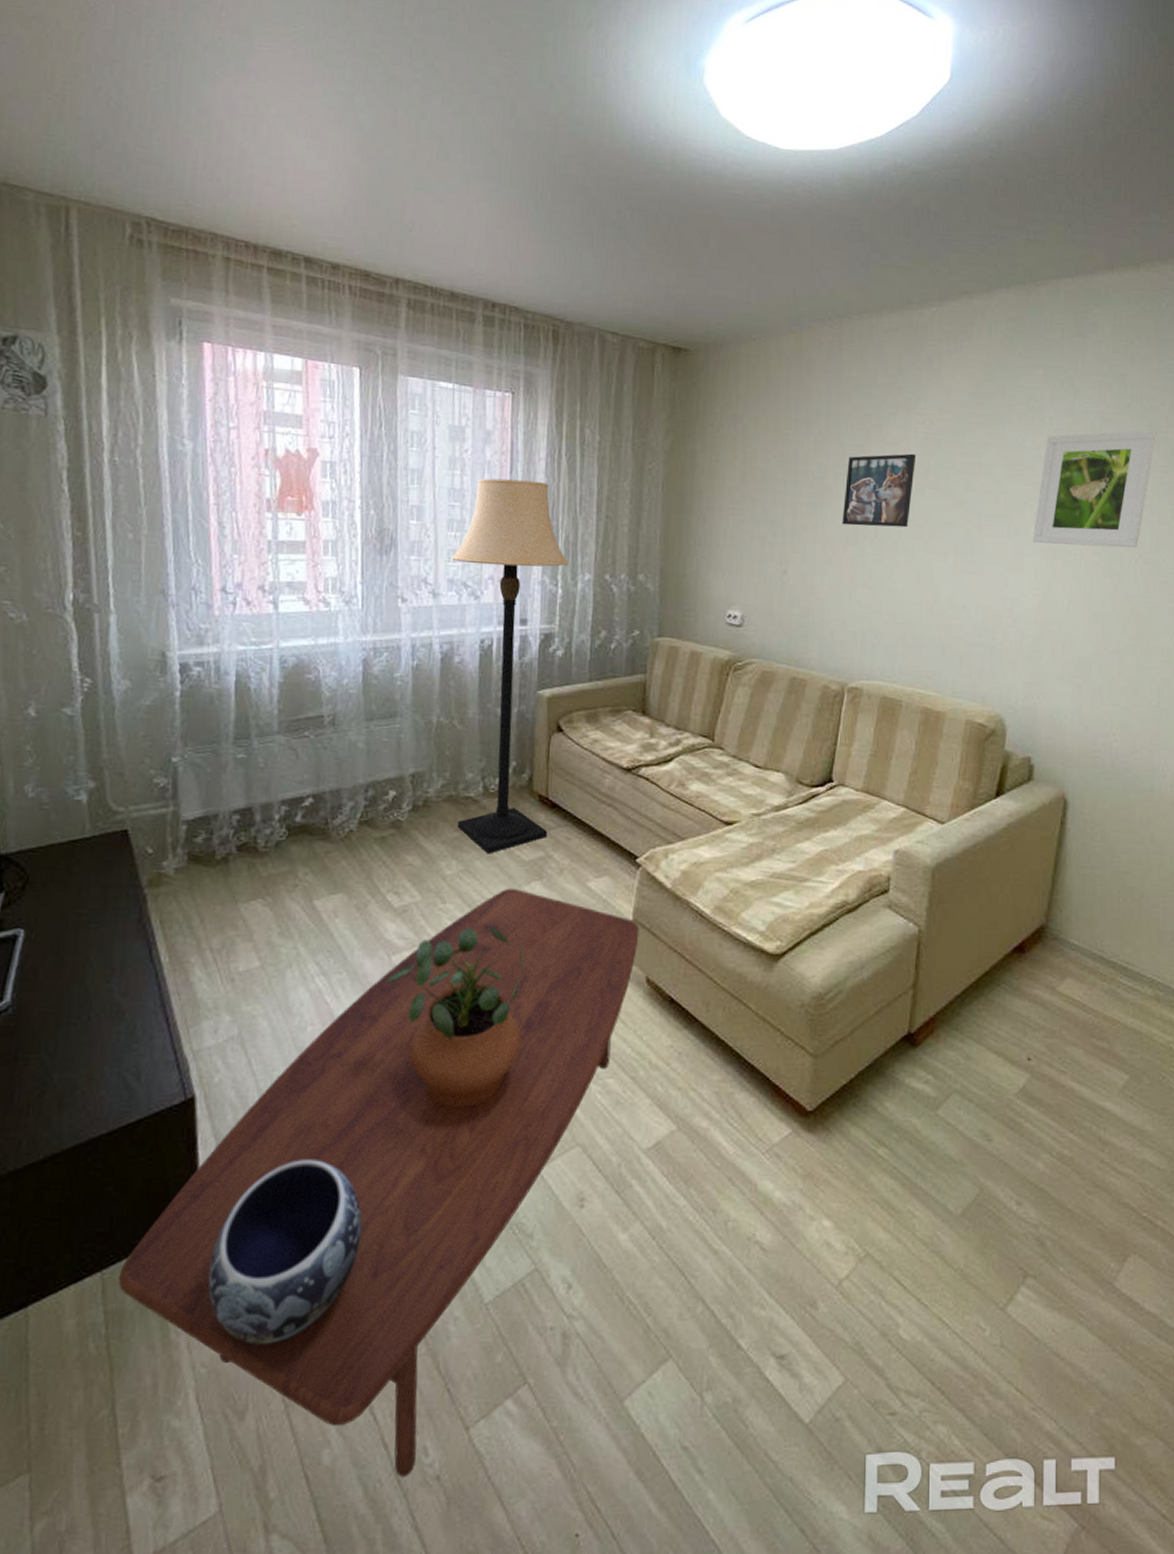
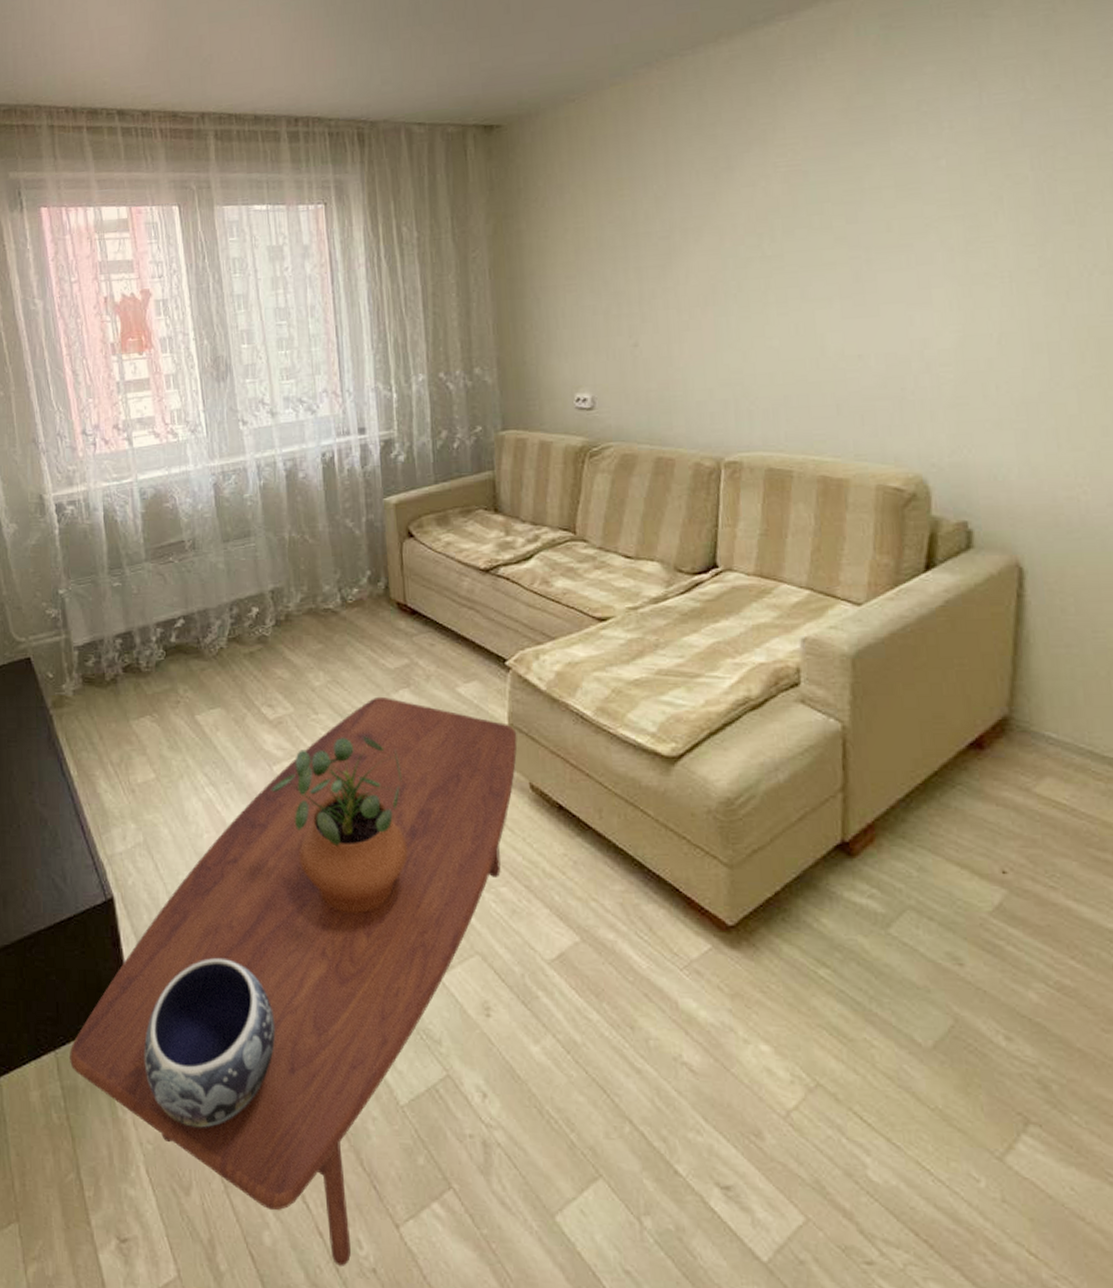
lamp: present [451,478,569,854] -> none [284,288,411,664]
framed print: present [842,453,917,528] -> none [696,192,780,284]
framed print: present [1032,430,1157,549] -> none [941,110,1103,271]

